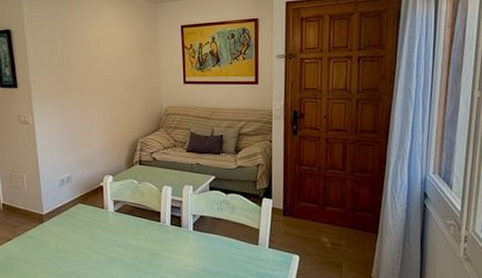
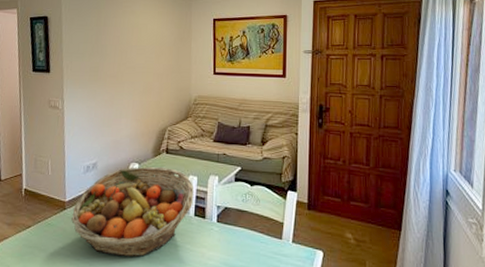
fruit basket: none [50,178,169,265] -> present [71,166,194,256]

